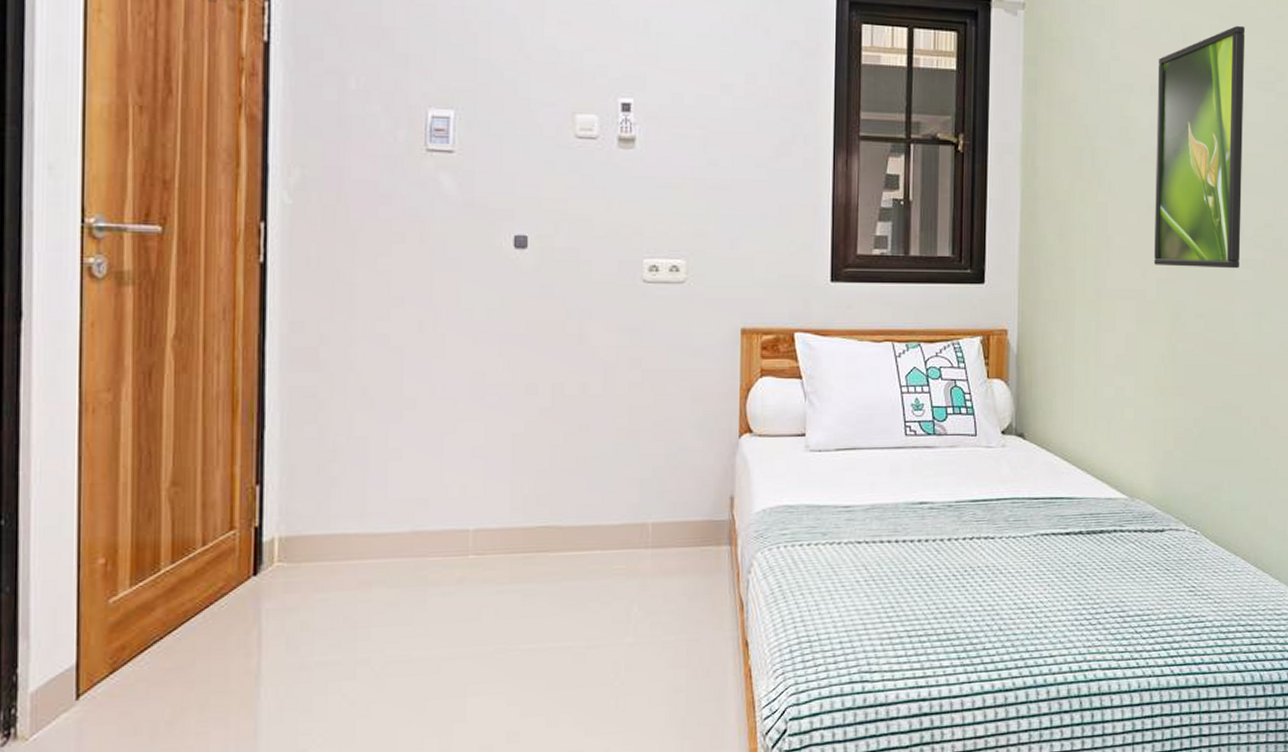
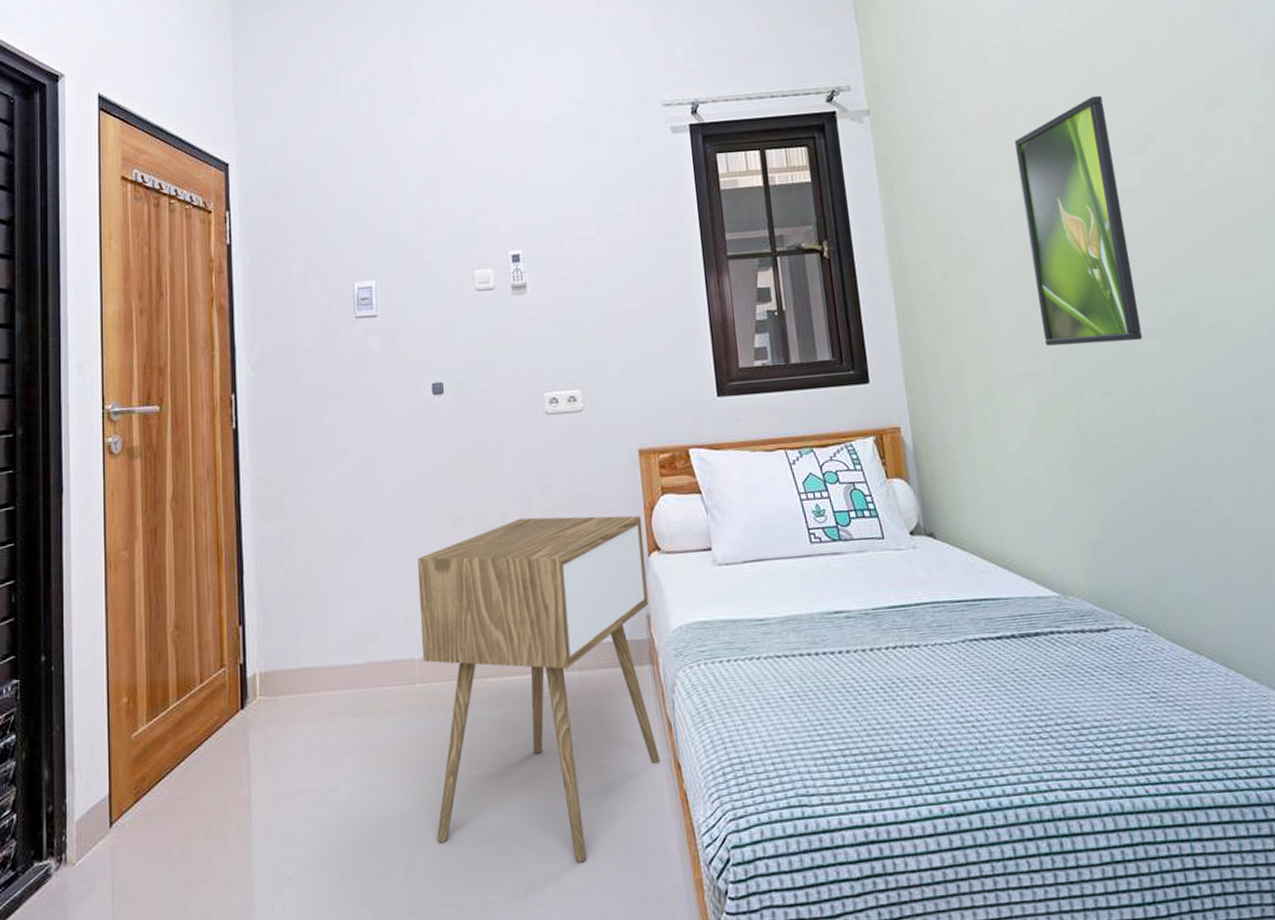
nightstand: none [478,389,736,734] -> present [418,515,660,863]

